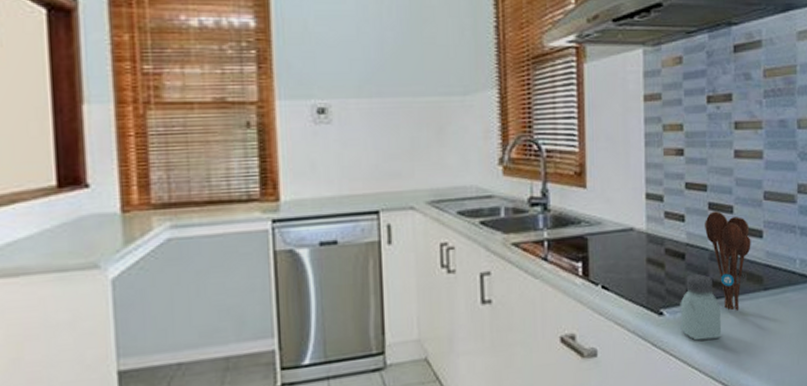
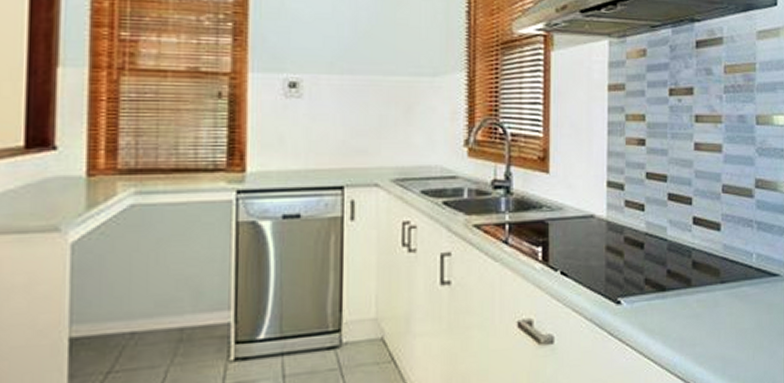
saltshaker: present [680,274,722,341] -> none [637,264,679,332]
utensil holder: present [705,211,751,311] -> none [664,202,709,303]

